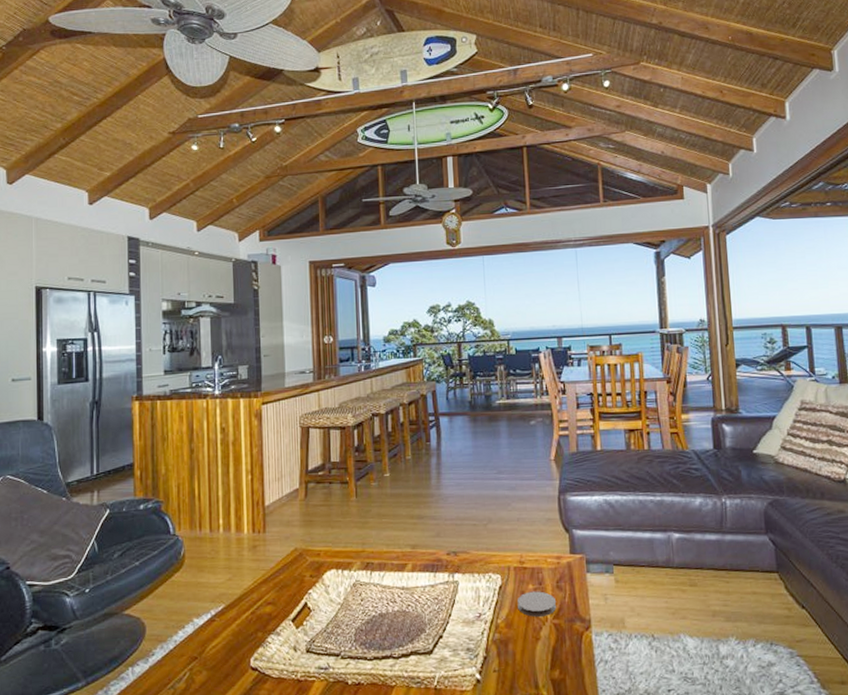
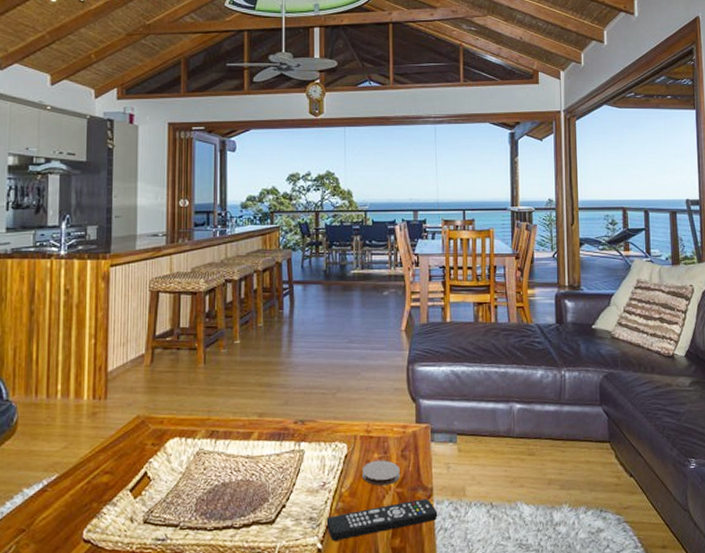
remote control: none [484,630,598,672] -> present [326,499,438,541]

